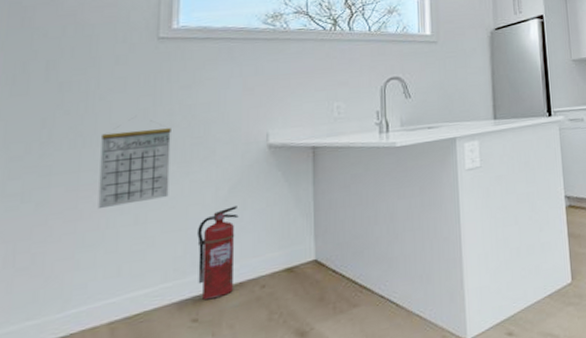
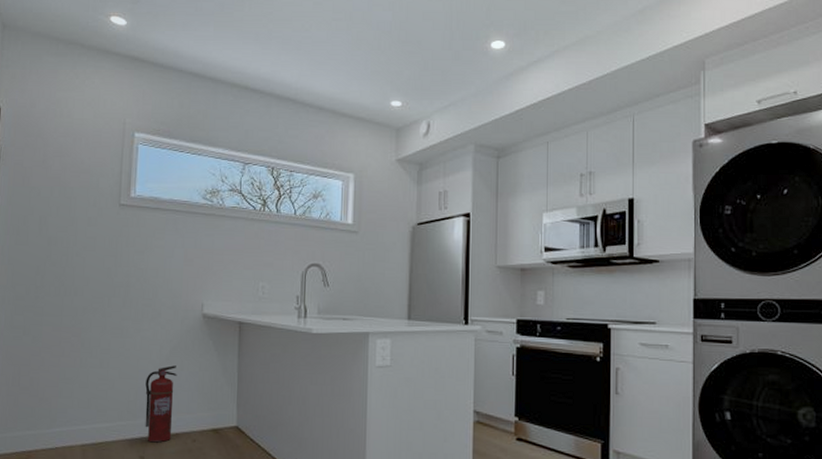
calendar: present [98,126,171,209] -> none [74,281,128,350]

